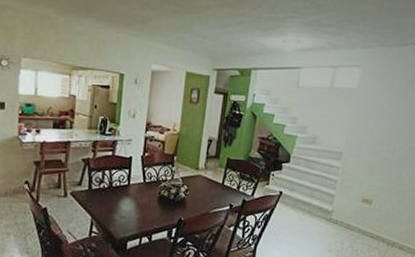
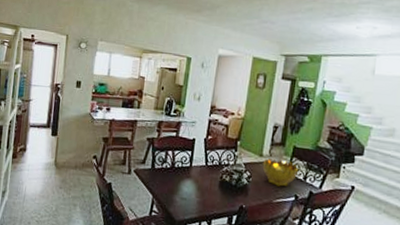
decorative bowl: none [199,170,233,197] -> present [262,157,299,187]

